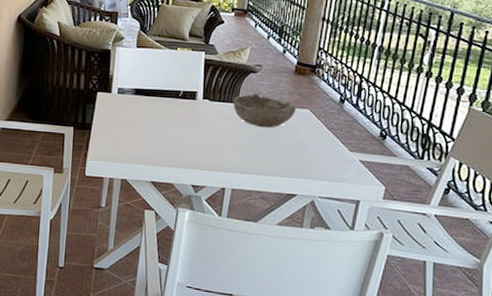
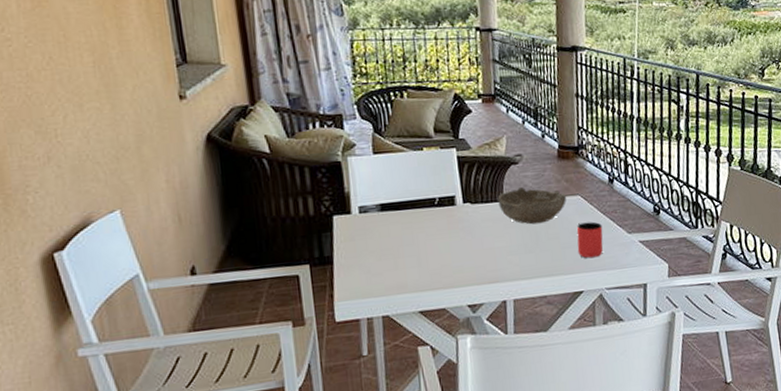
cup: none [298,134,326,168] -> present [576,221,603,259]

